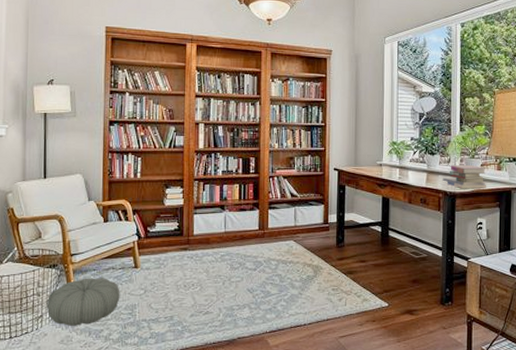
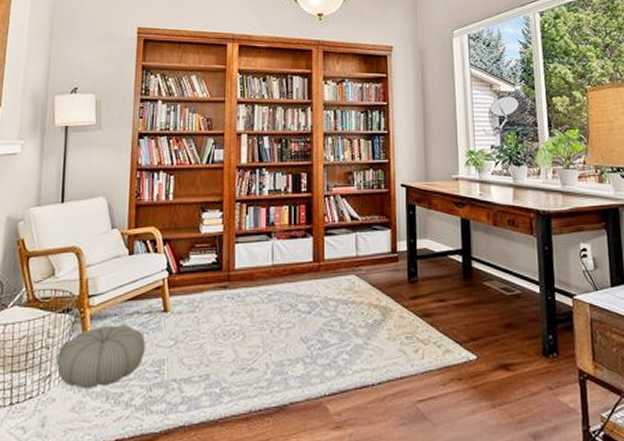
books: present [442,165,487,189] -> none [532,178,588,207]

